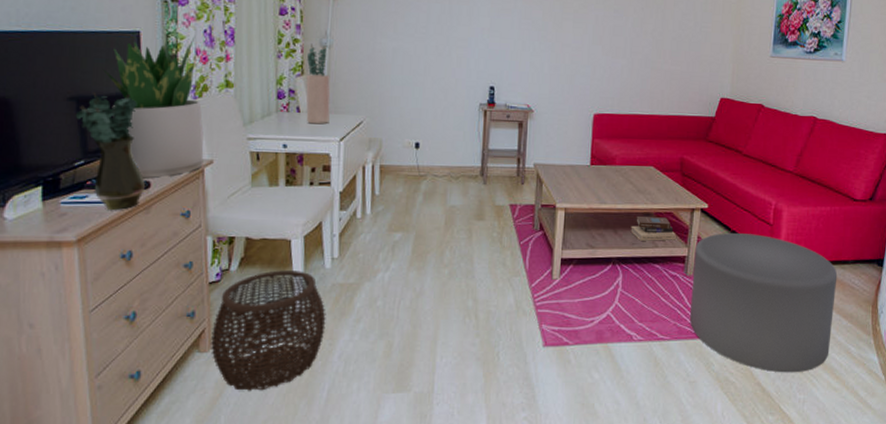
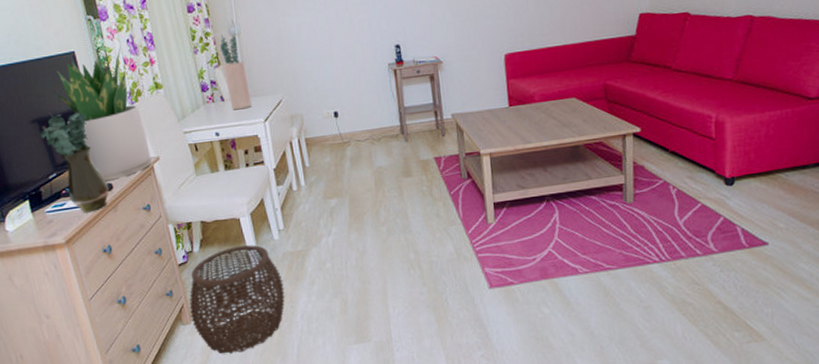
books: present [630,215,676,241] -> none [560,148,610,175]
pouf: present [690,233,838,373] -> none [632,151,798,289]

